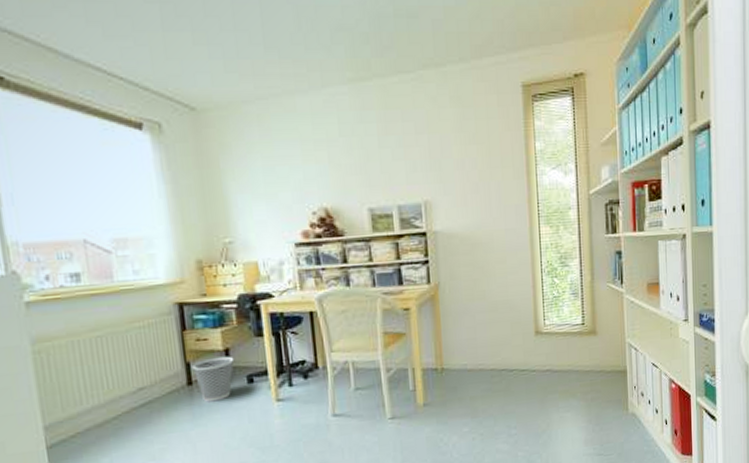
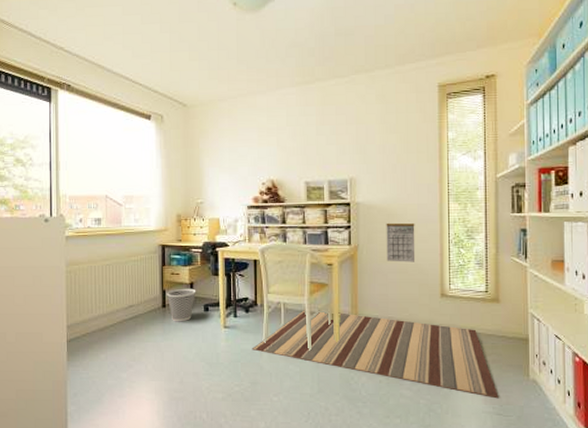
rug: none [315,365,599,439] -> present [251,309,499,399]
calendar: none [470,253,506,300] -> present [386,222,416,262]

